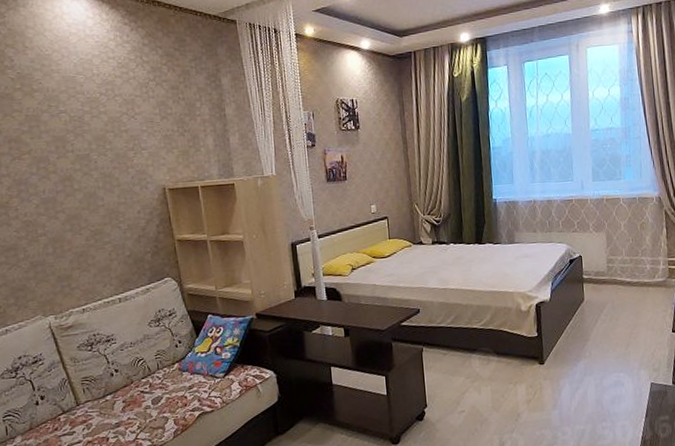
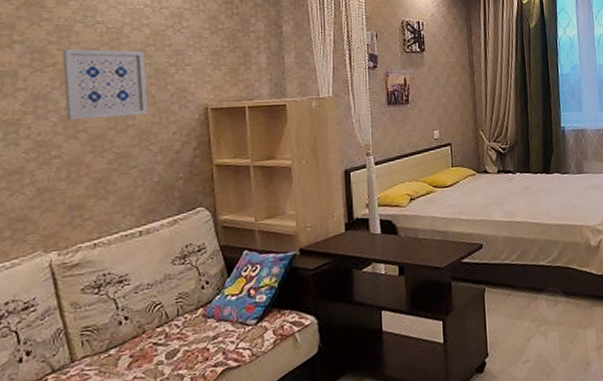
wall art: none [34,137,114,202] -> present [62,48,148,120]

